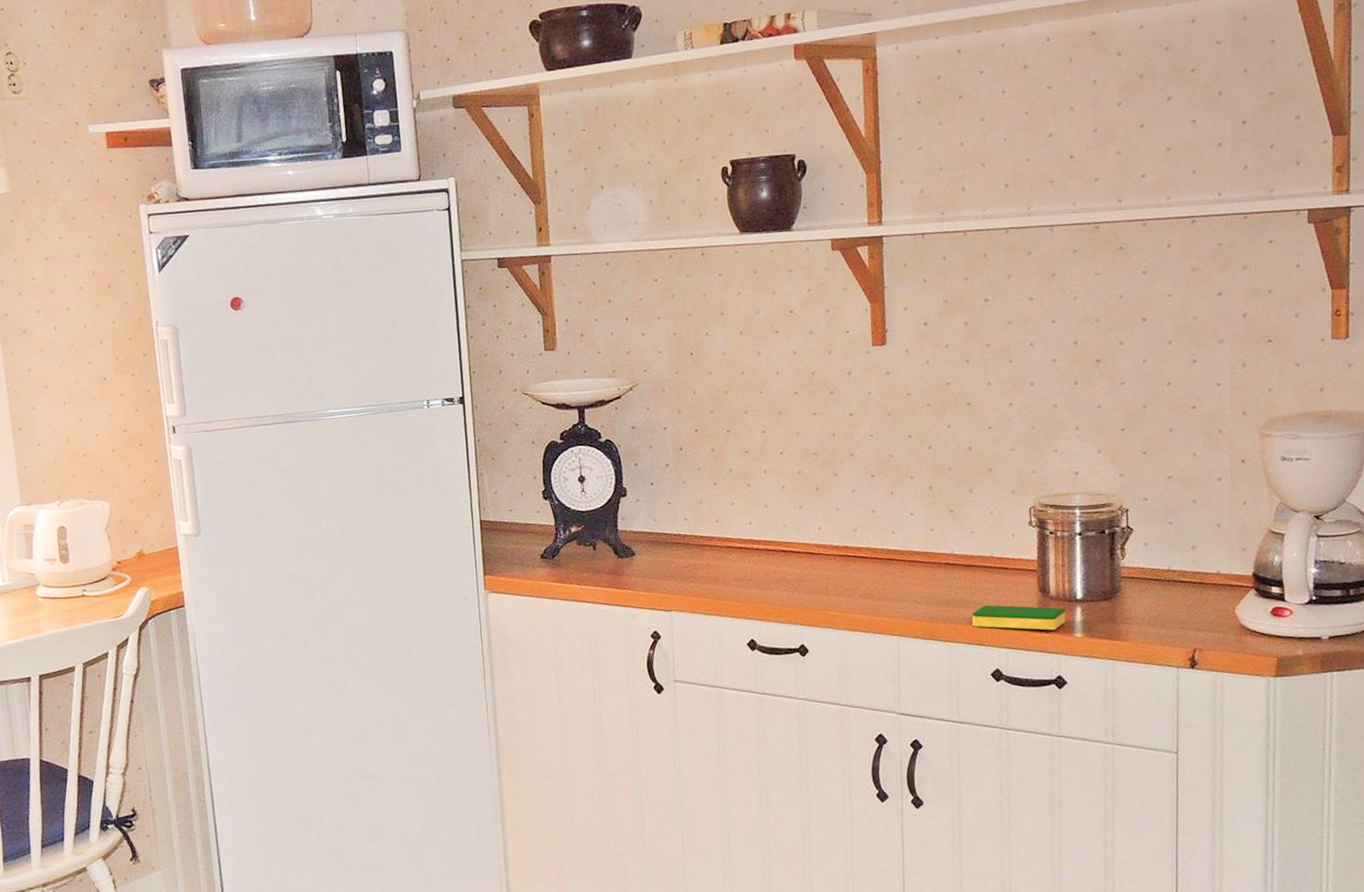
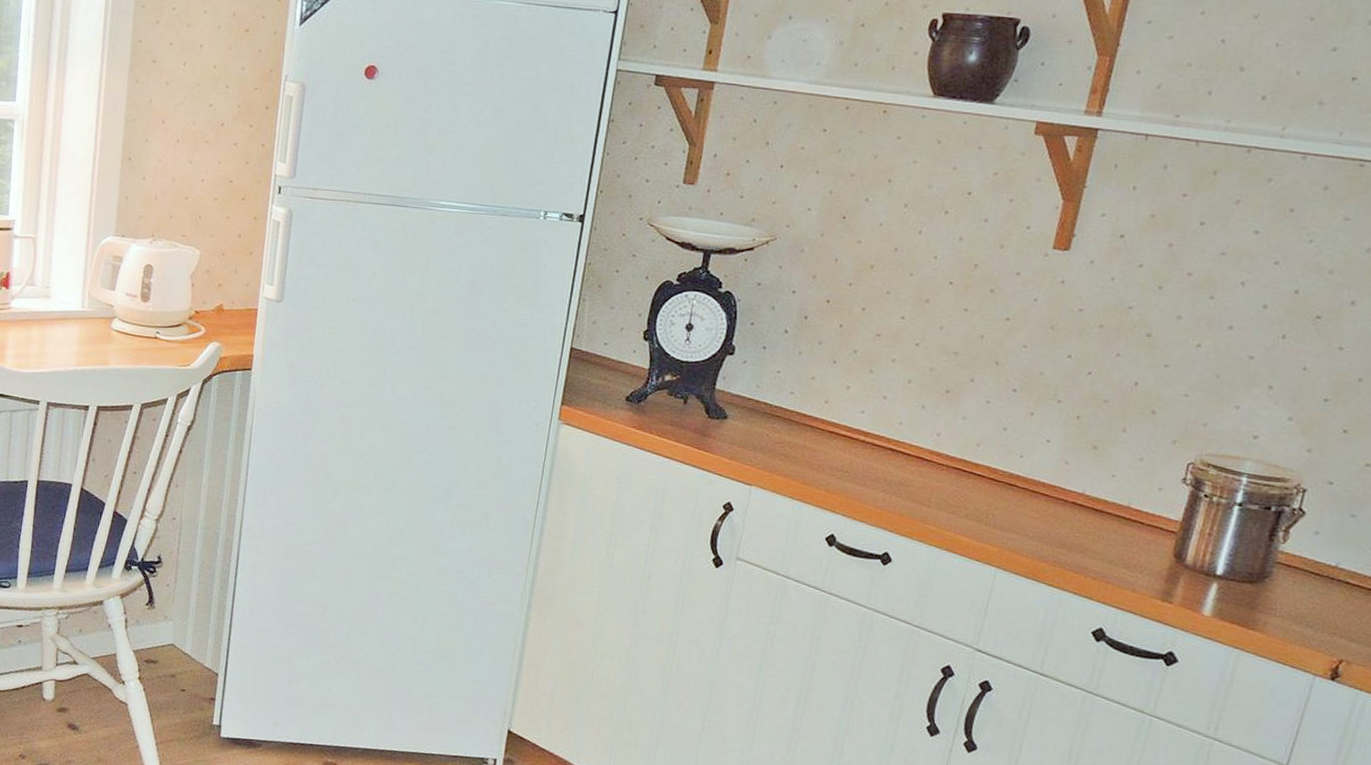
dish sponge: present [972,604,1066,631] -> none [1085,556,1199,602]

